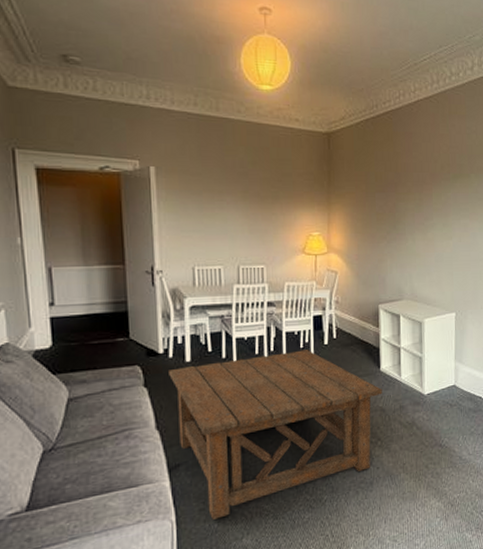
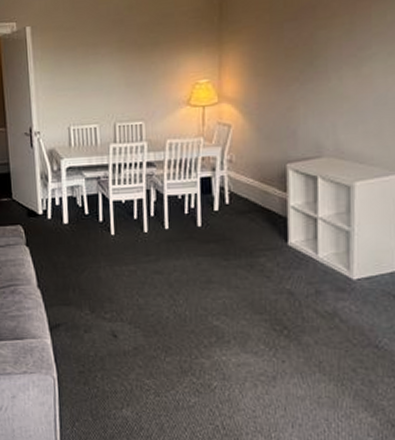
coffee table: present [169,350,382,520] -> none [48,216,291,384]

